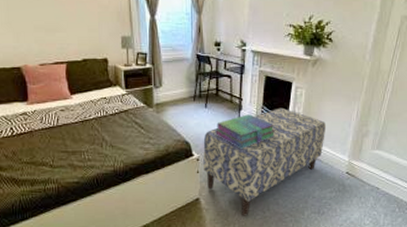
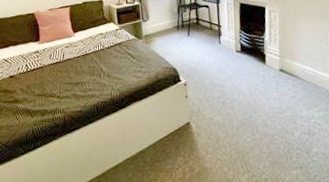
bench: present [203,107,327,216] -> none [189,31,304,139]
stack of books: present [214,114,275,149] -> none [198,39,255,72]

